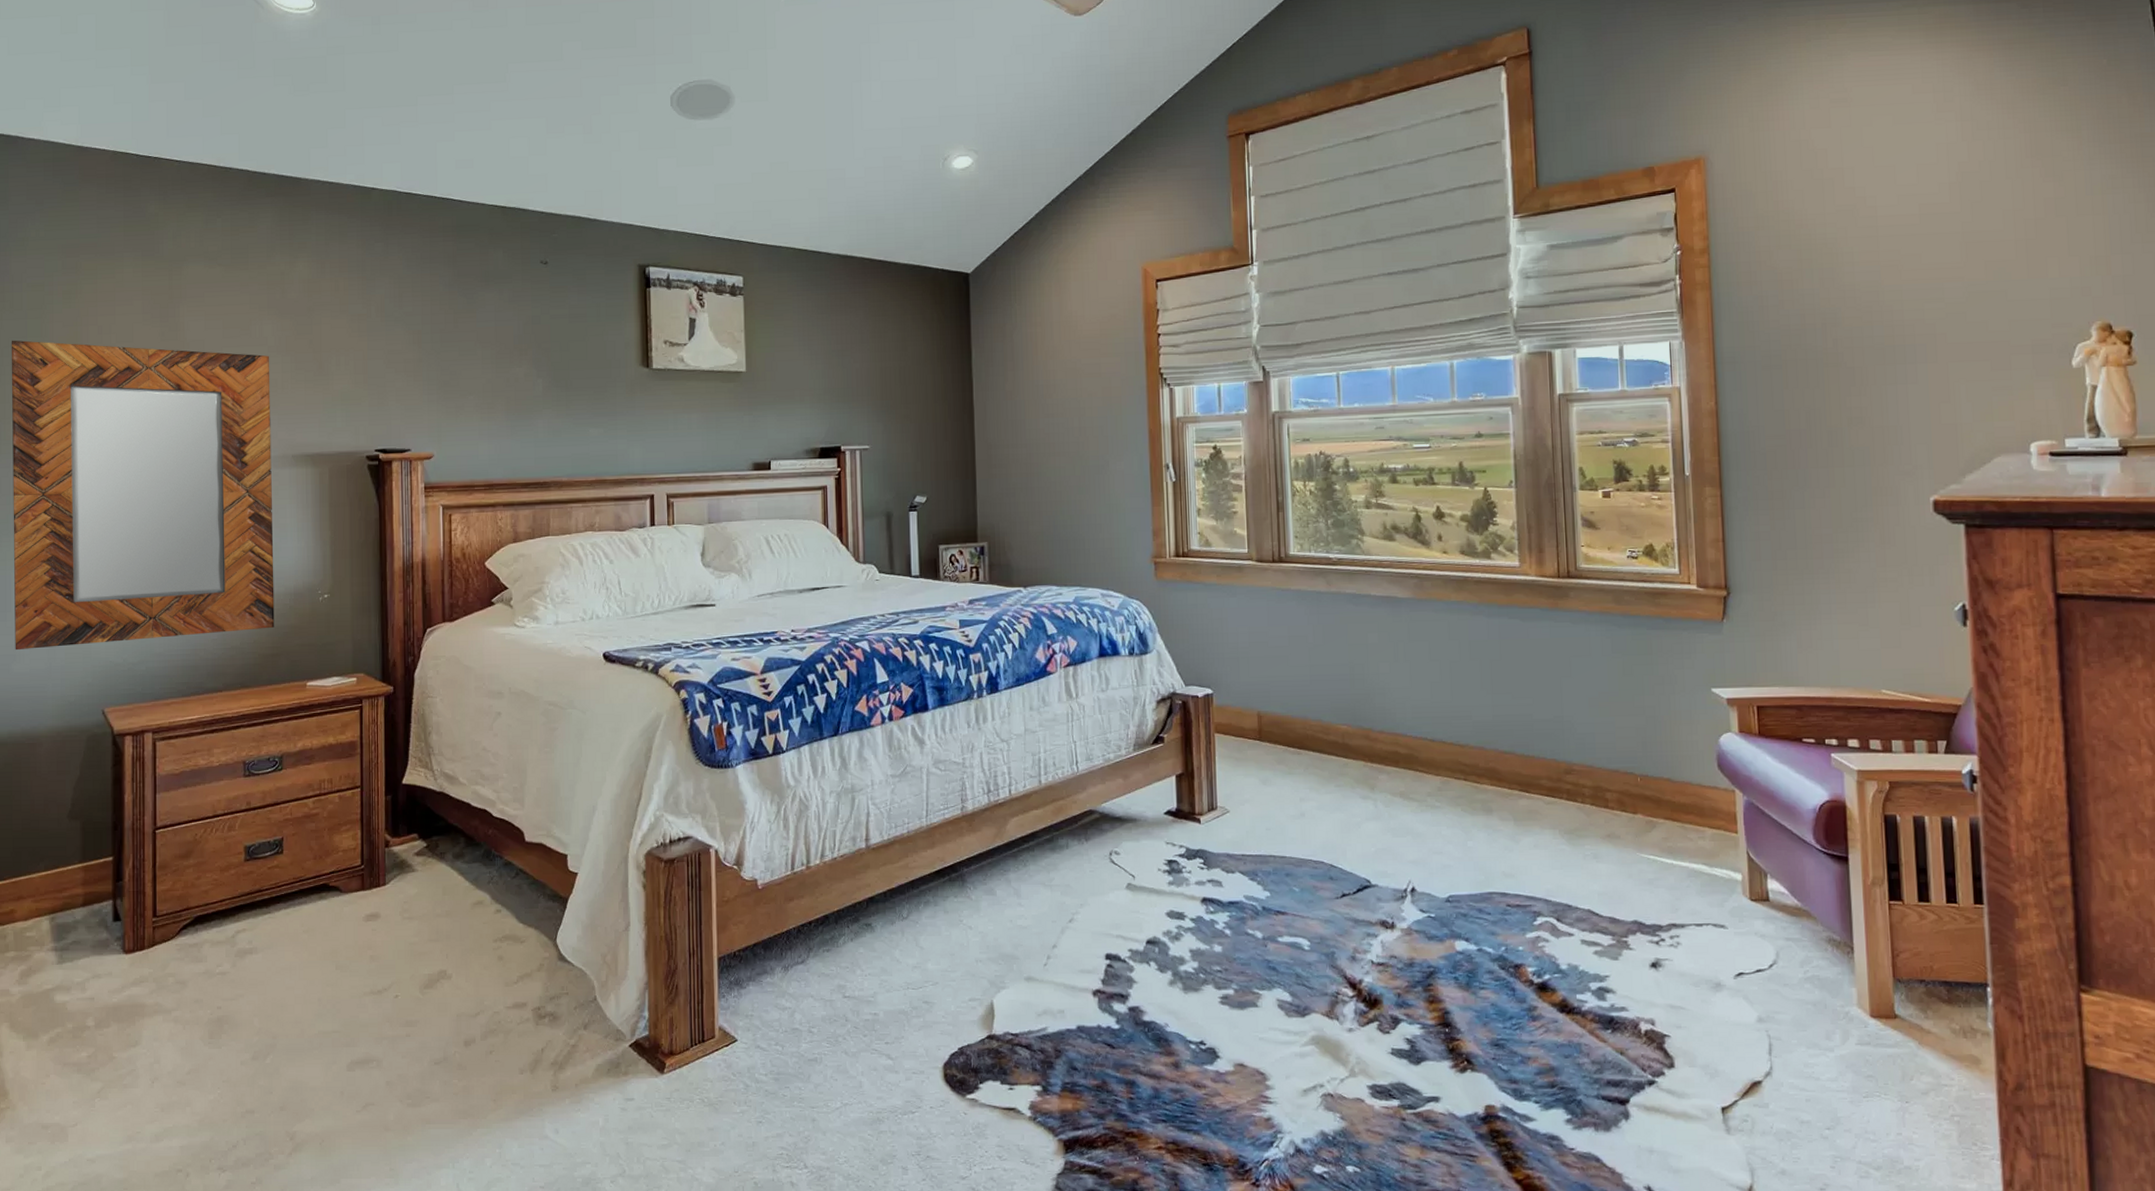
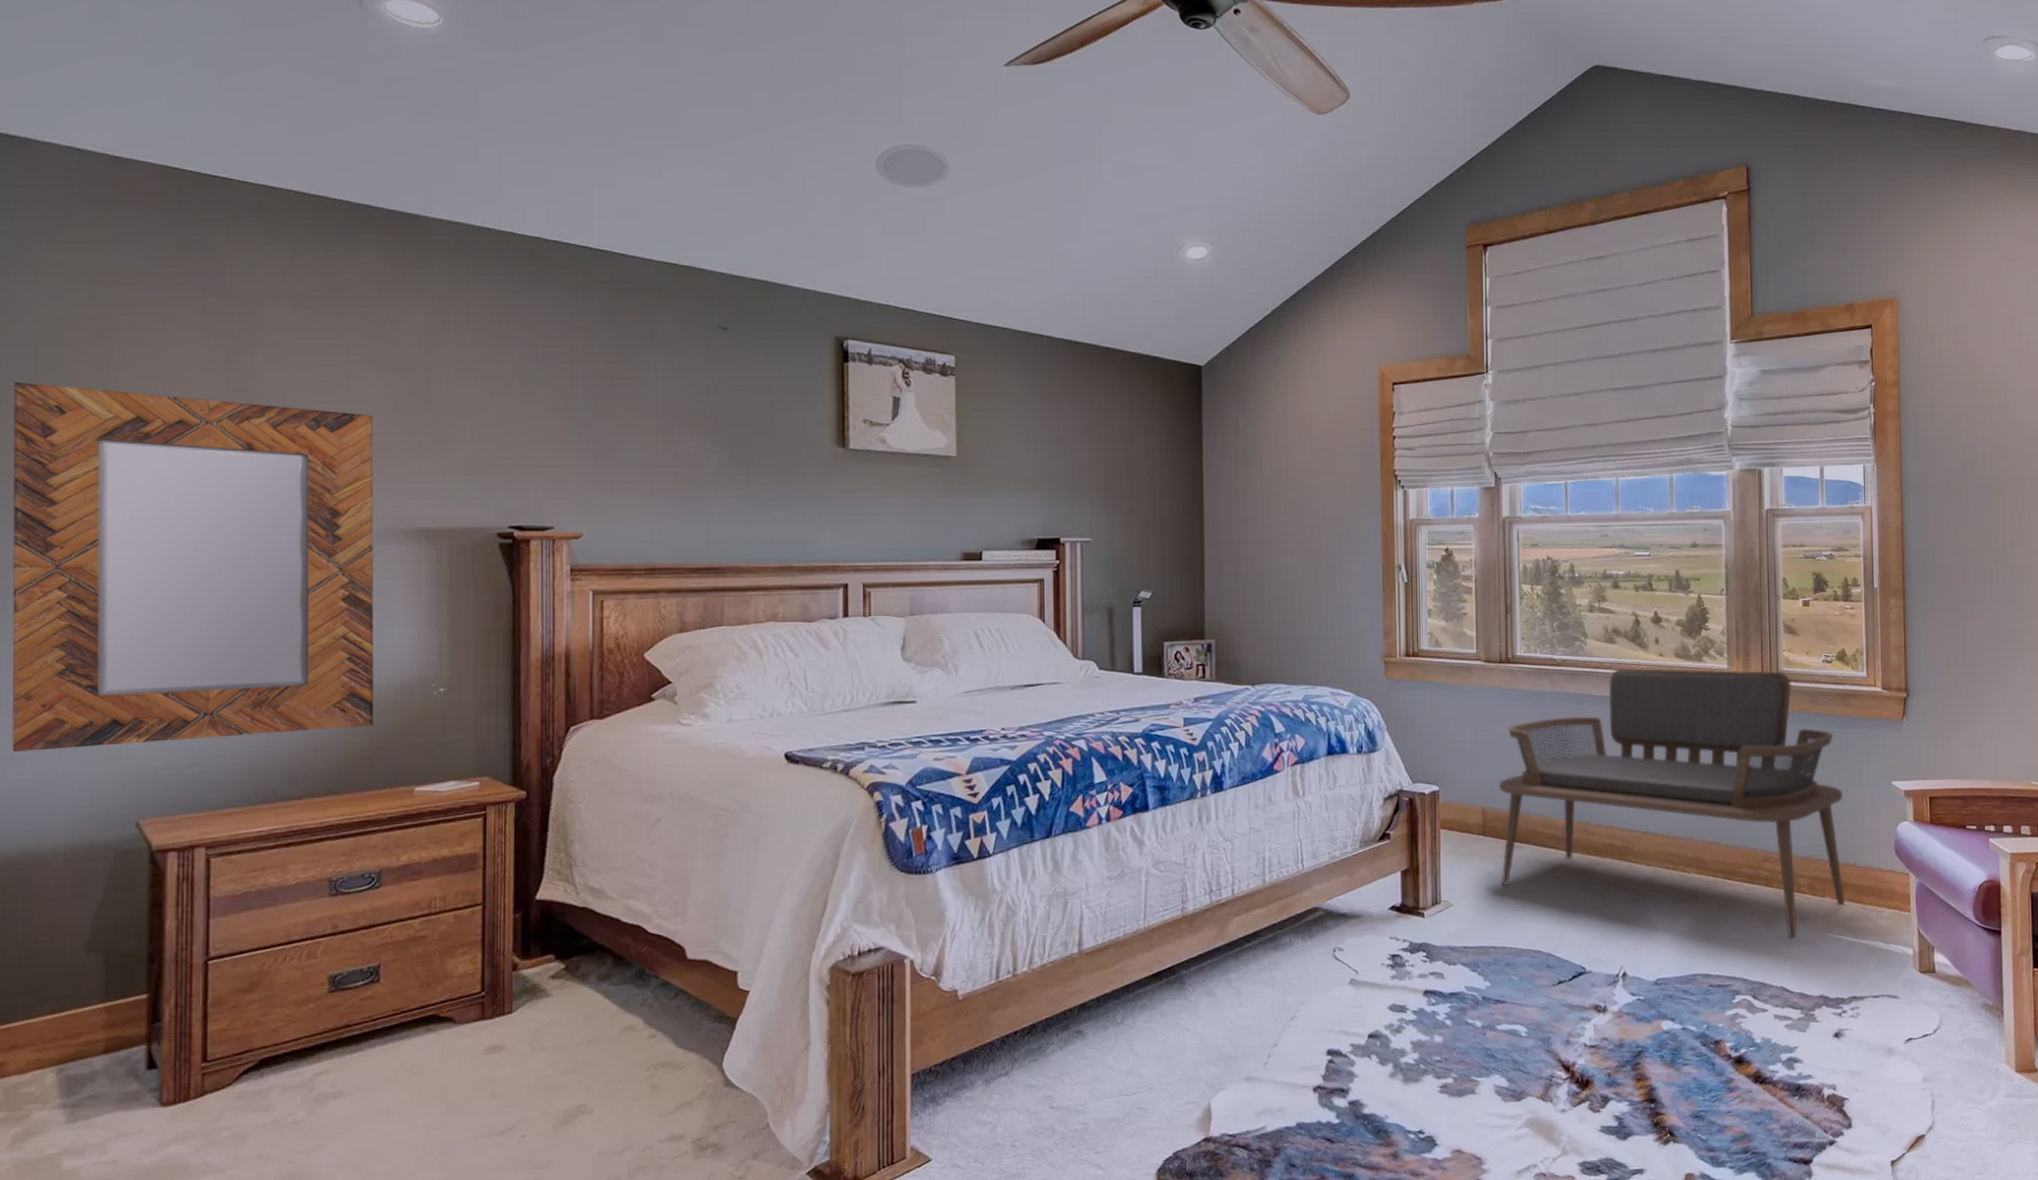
bench: none [1274,566,1660,860] -> present [1498,667,1845,941]

